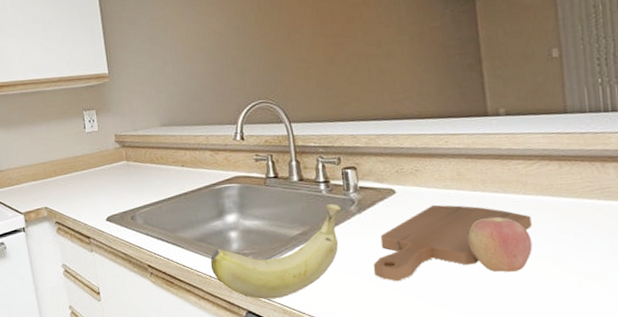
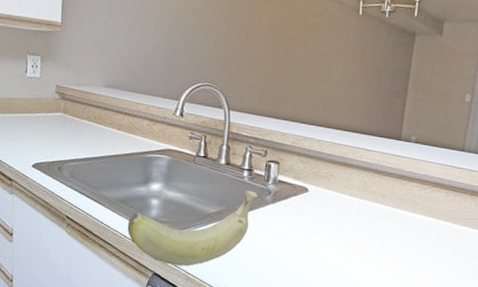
cutting board: present [373,204,532,282] -> none [273,207,414,268]
apple: present [468,216,533,272] -> none [359,226,410,275]

